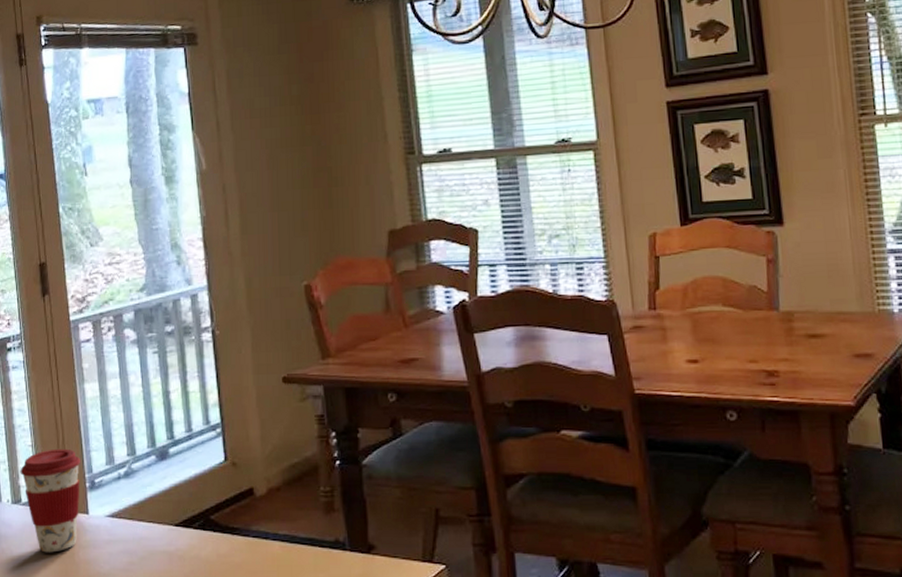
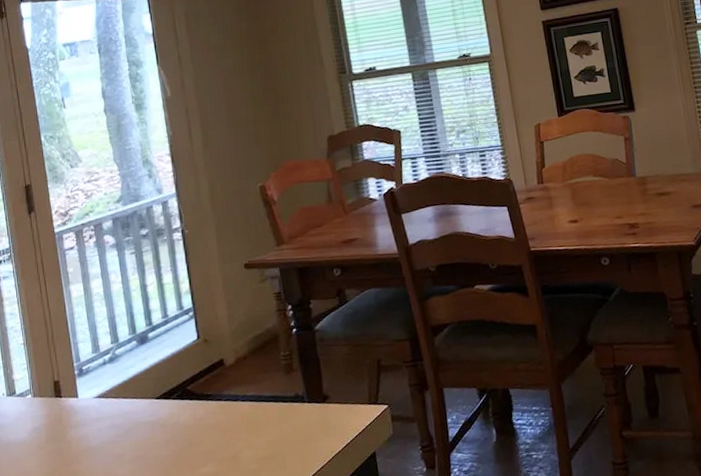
coffee cup: present [20,448,81,553] -> none [13,343,70,436]

